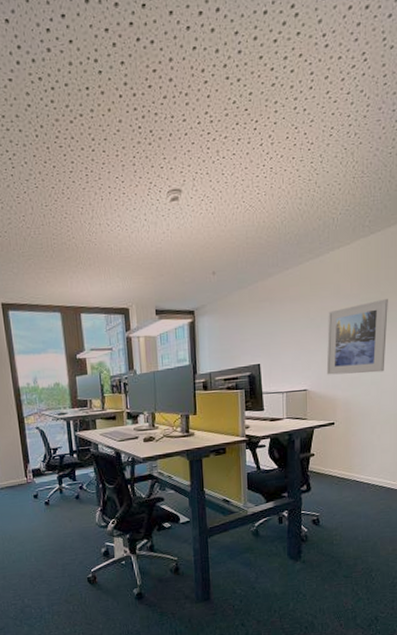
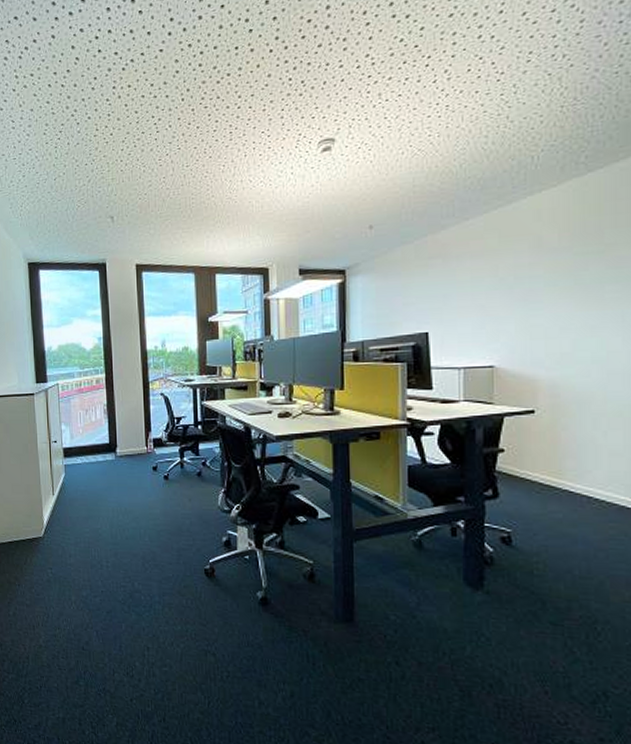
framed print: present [326,299,388,375] -> none [522,252,617,349]

